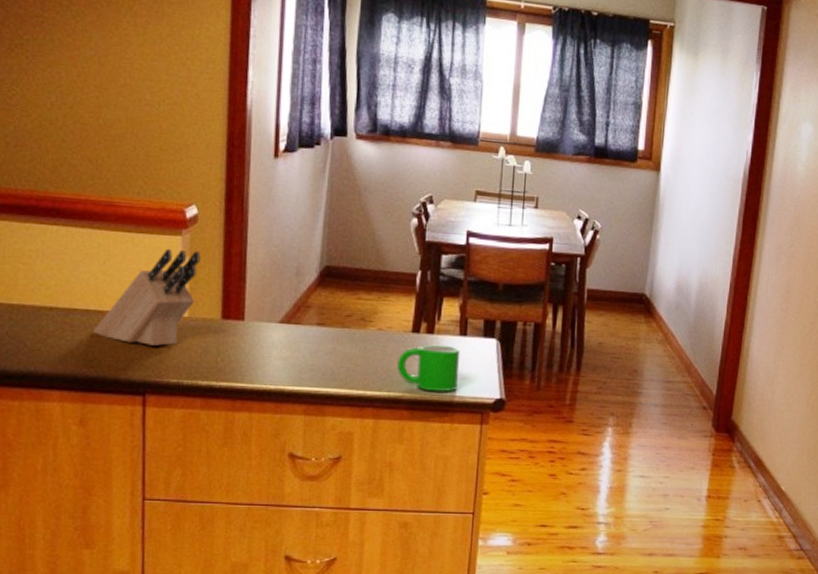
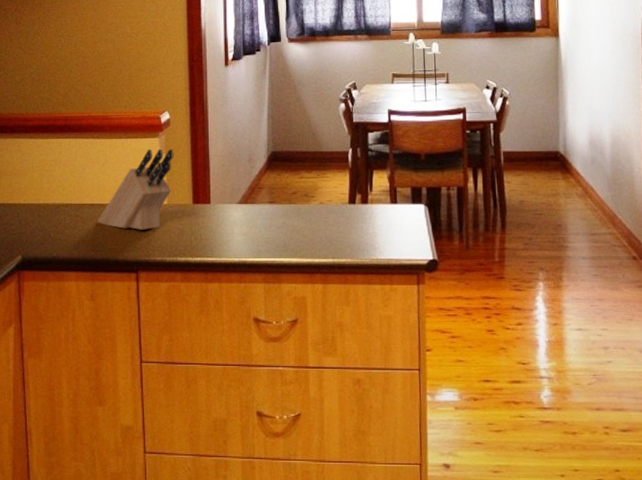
mug: present [397,344,461,391] -> none [339,213,394,255]

